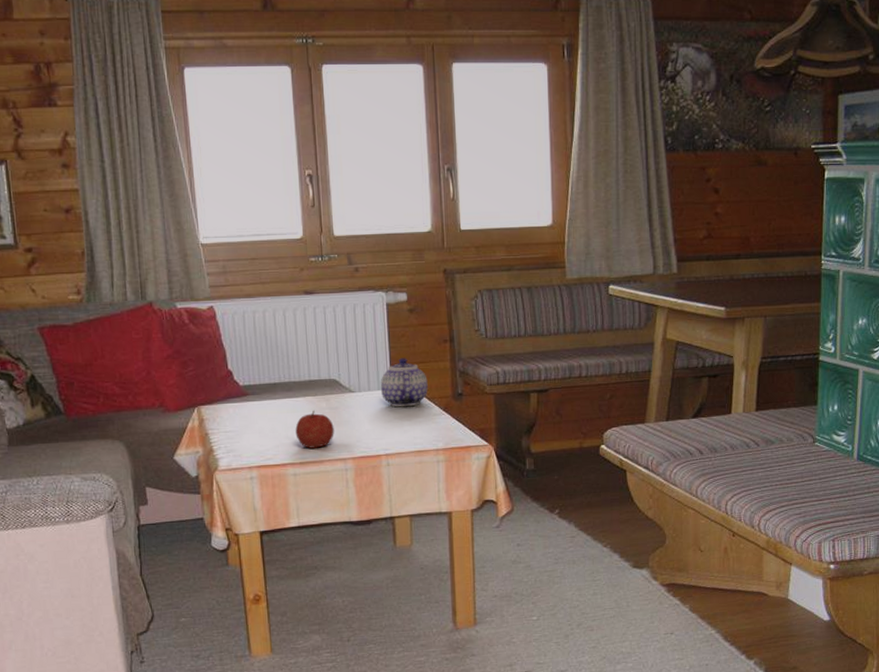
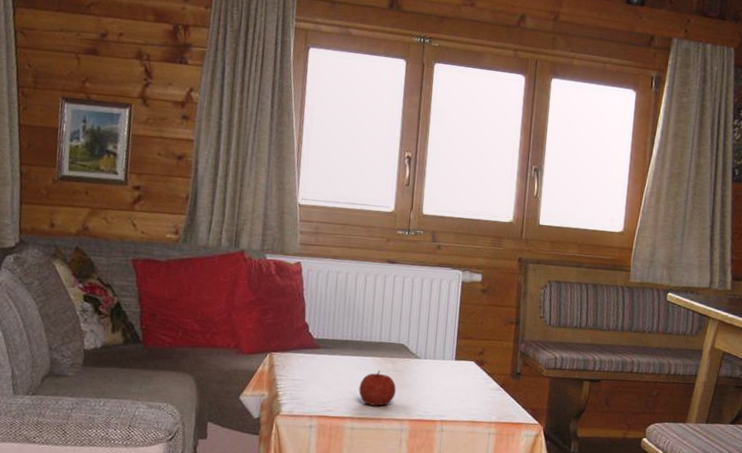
teapot: present [380,358,428,407] -> none [444,333,490,379]

